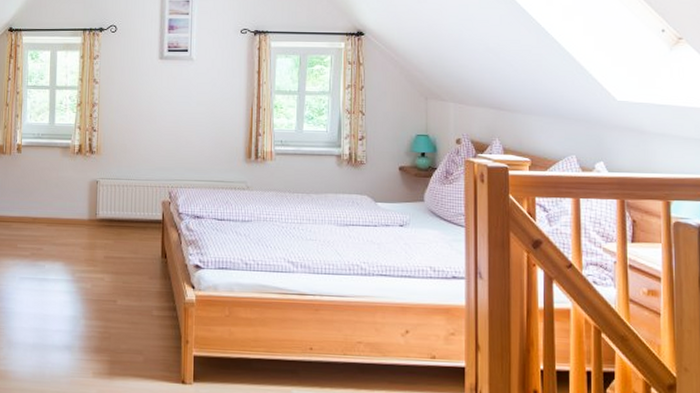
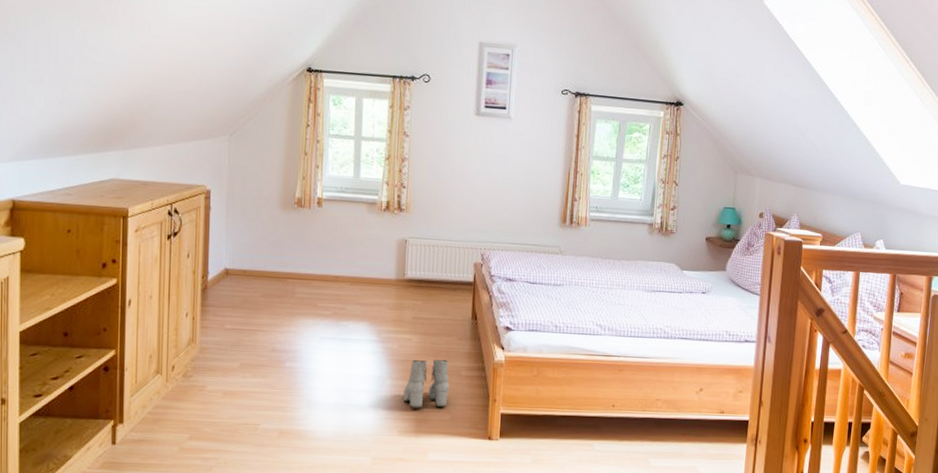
boots: none [97,299,142,349] -> present [403,359,450,408]

